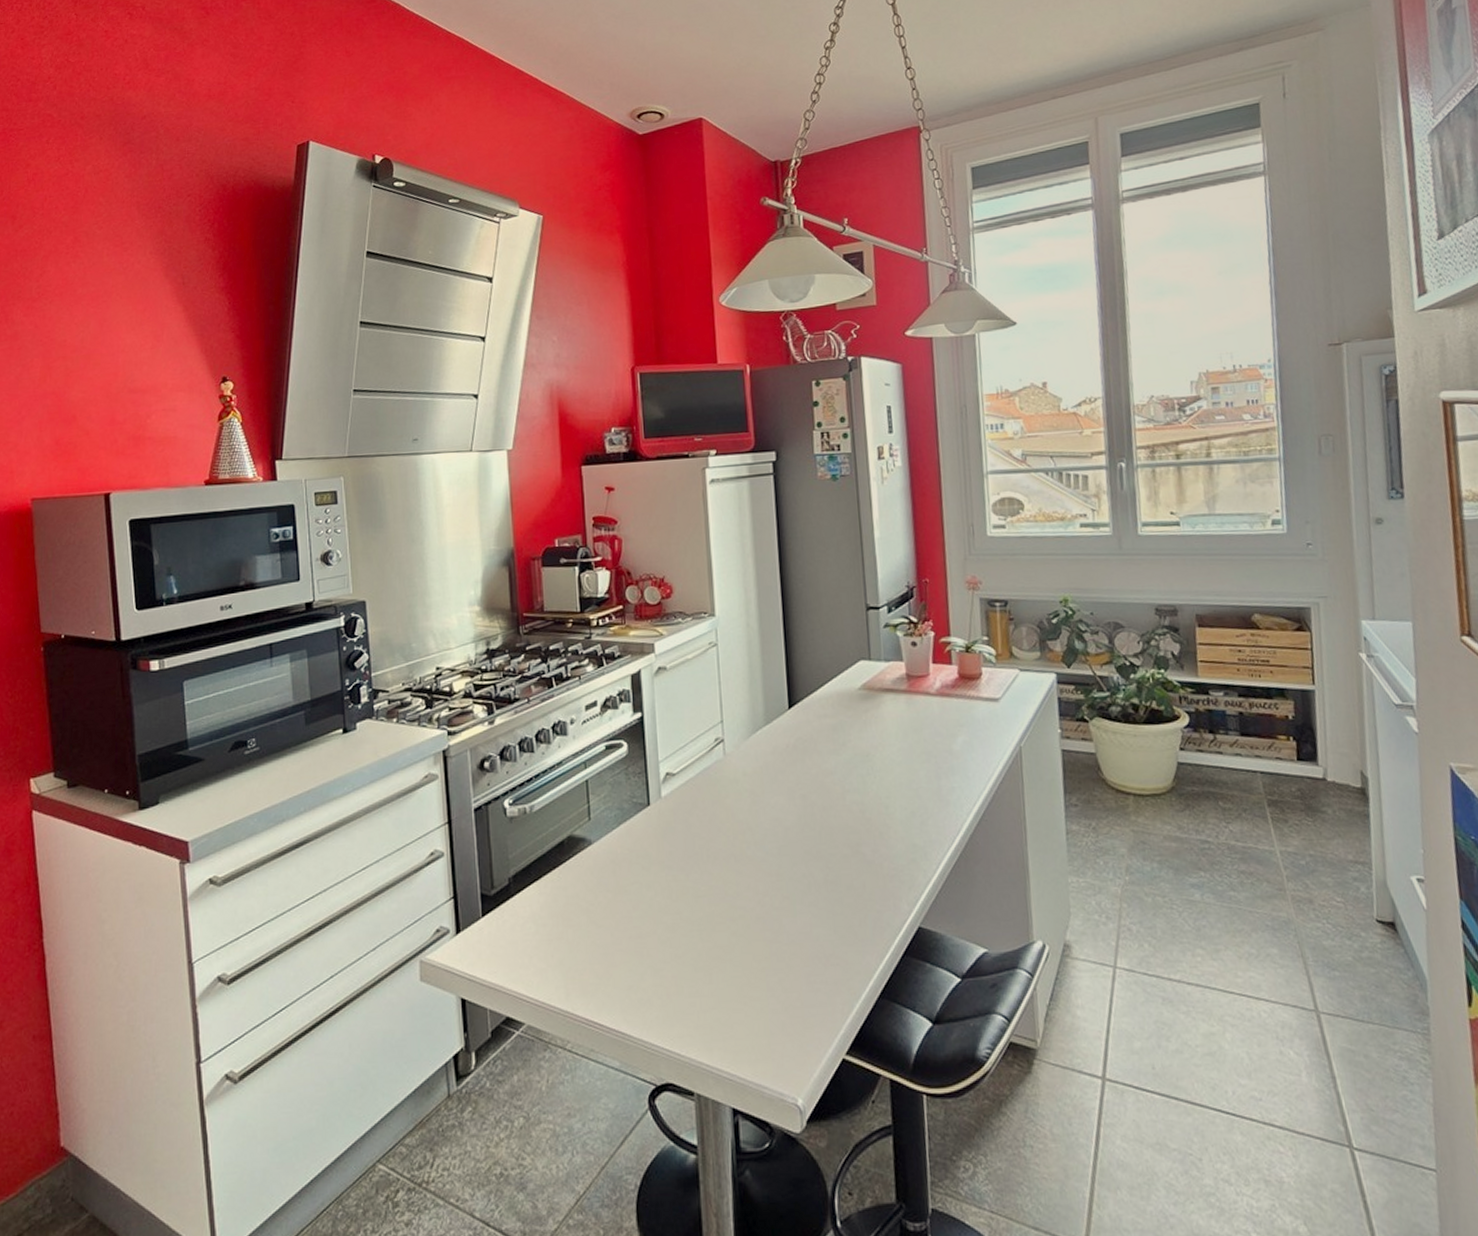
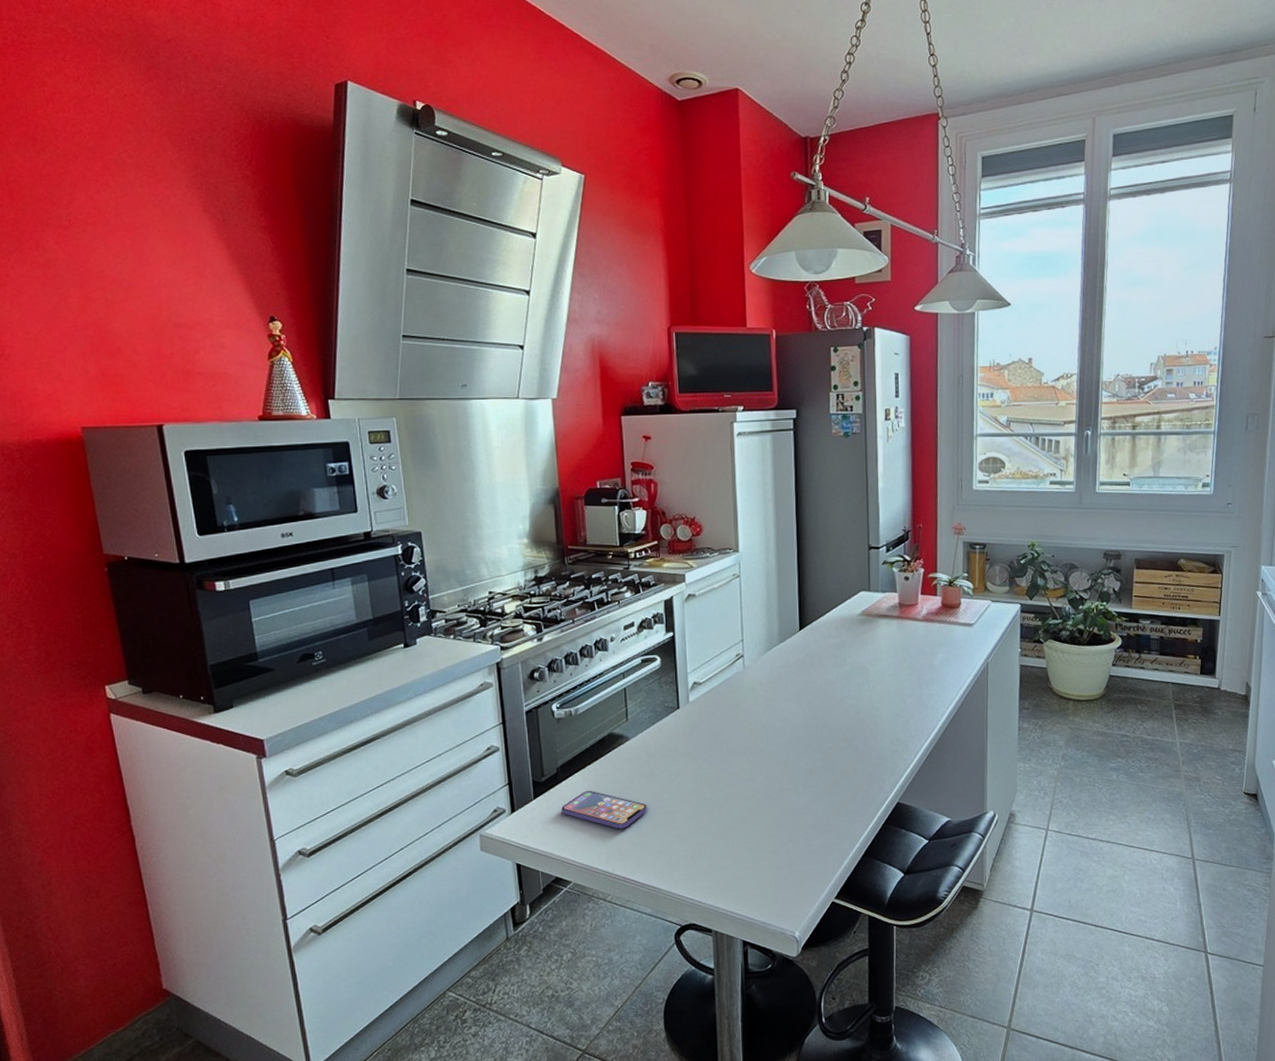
smartphone: none [513,907,613,957] -> present [561,791,647,829]

